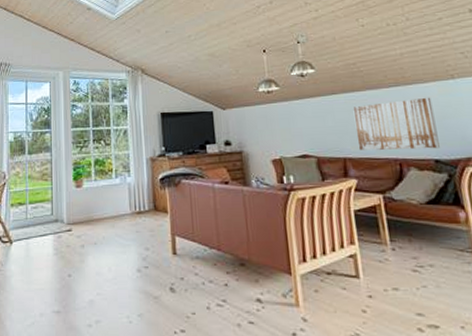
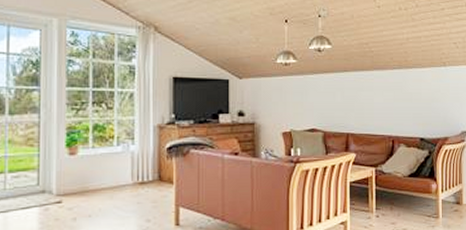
wall art: present [352,97,440,151] -> none [360,81,426,128]

